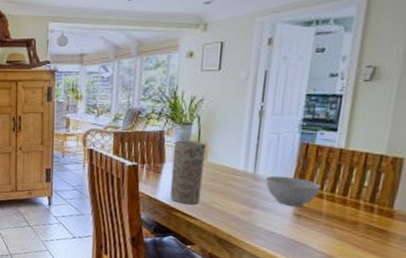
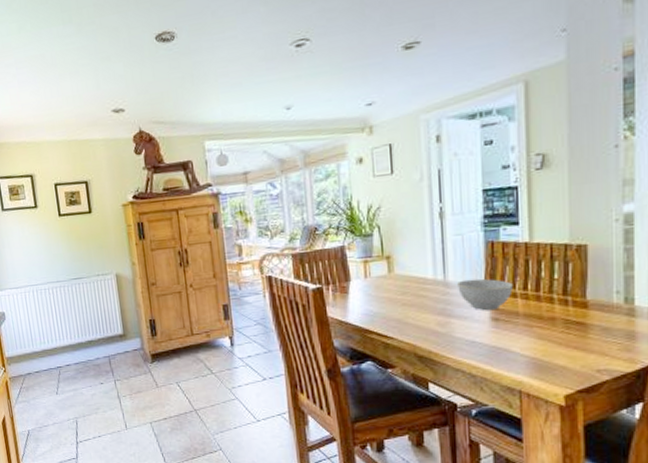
vase: present [169,140,206,205] -> none [357,252,394,324]

